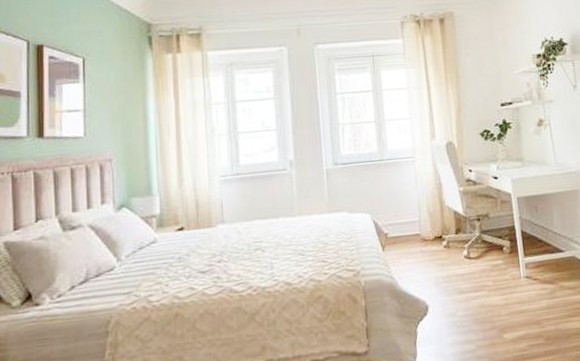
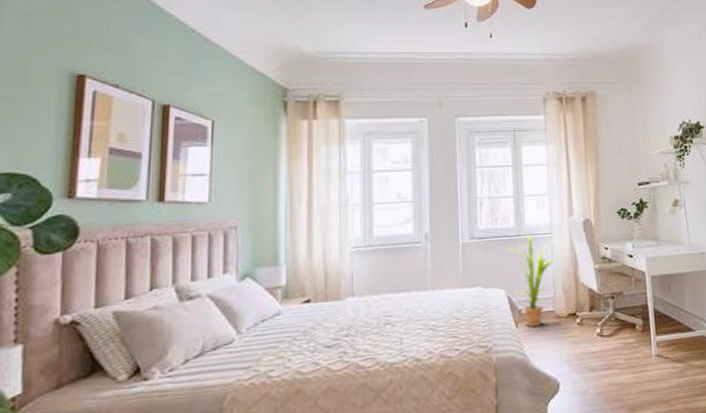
house plant: none [369,159,418,251] -> present [505,234,554,328]

